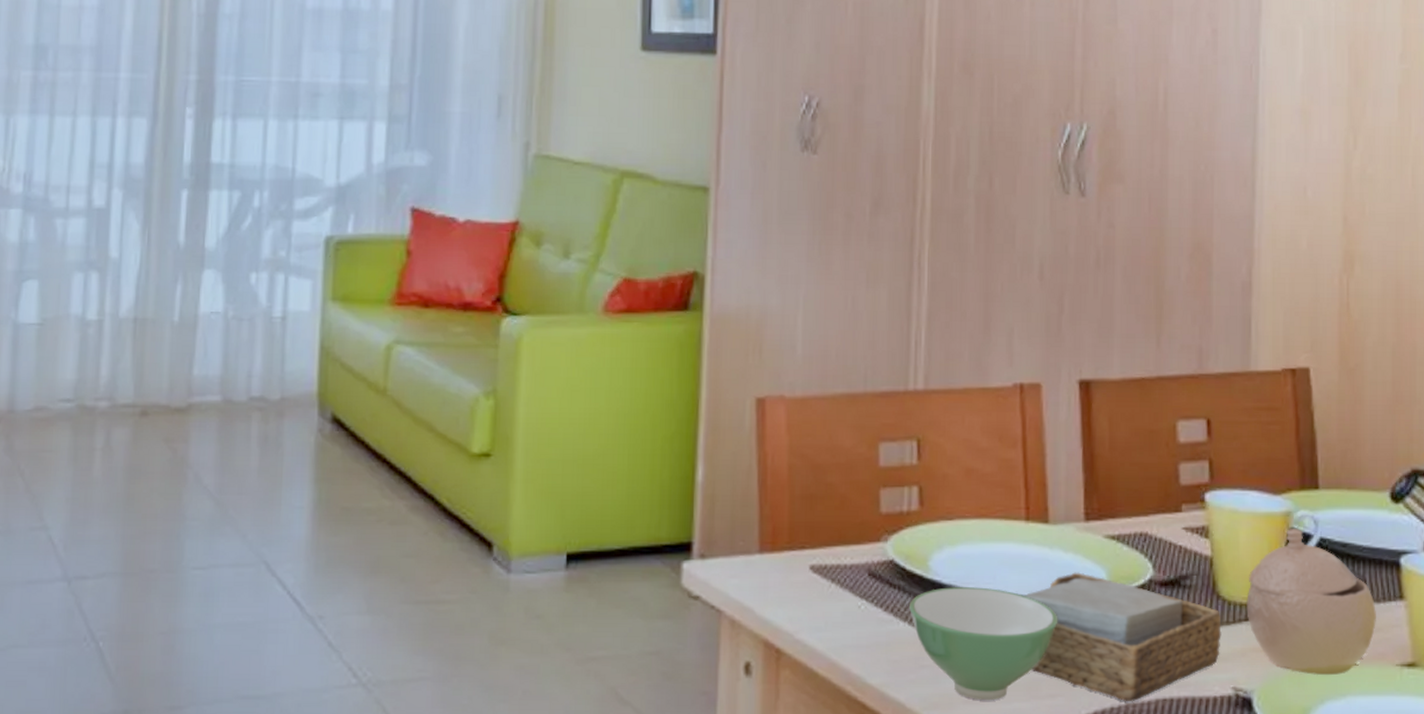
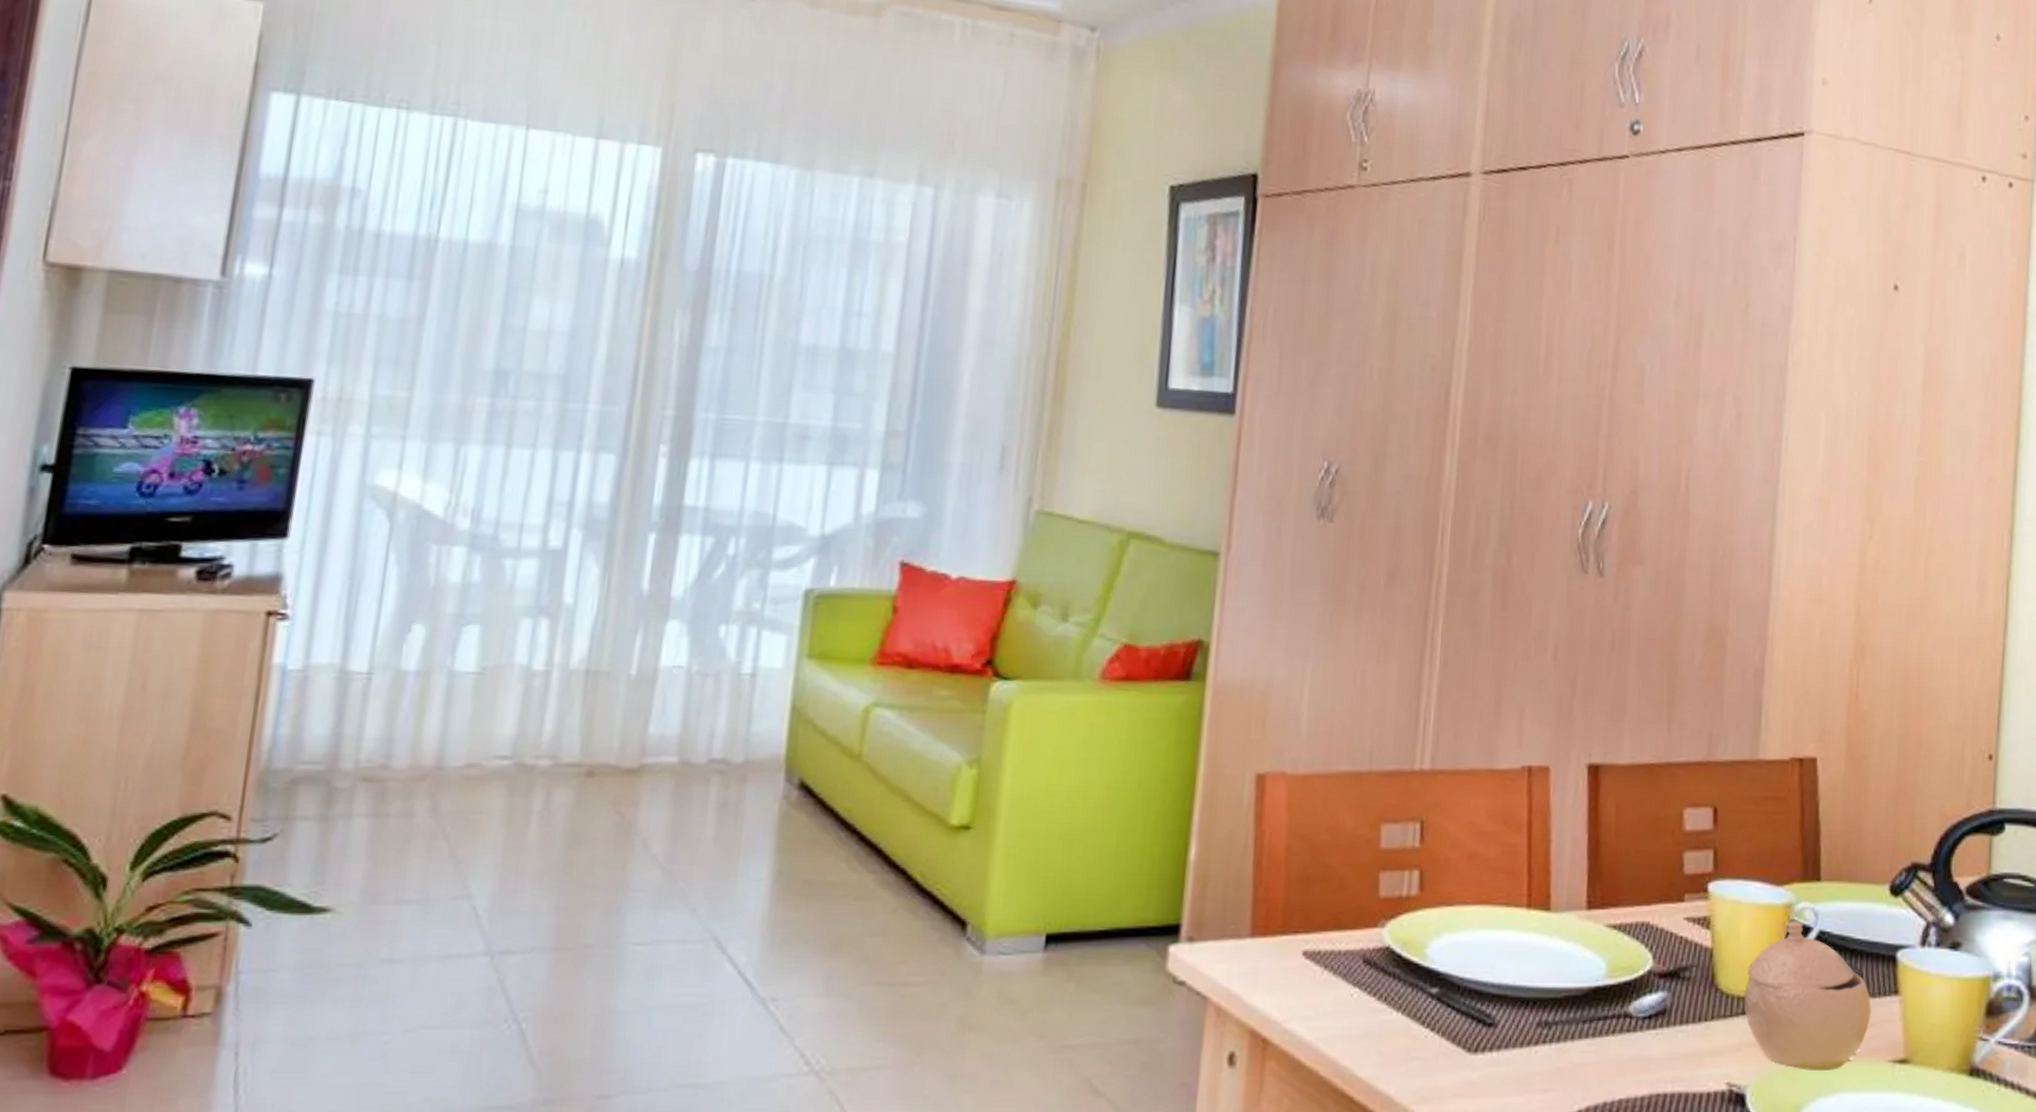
bowl: present [908,587,1058,701] -> none [1403,976,1555,1095]
napkin holder: present [1024,572,1222,702] -> none [1521,962,1718,1097]

